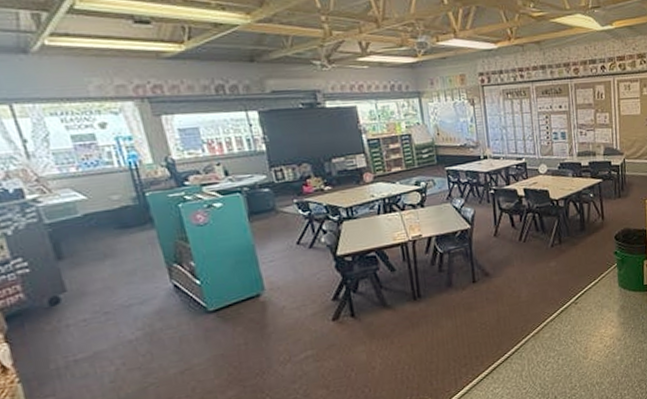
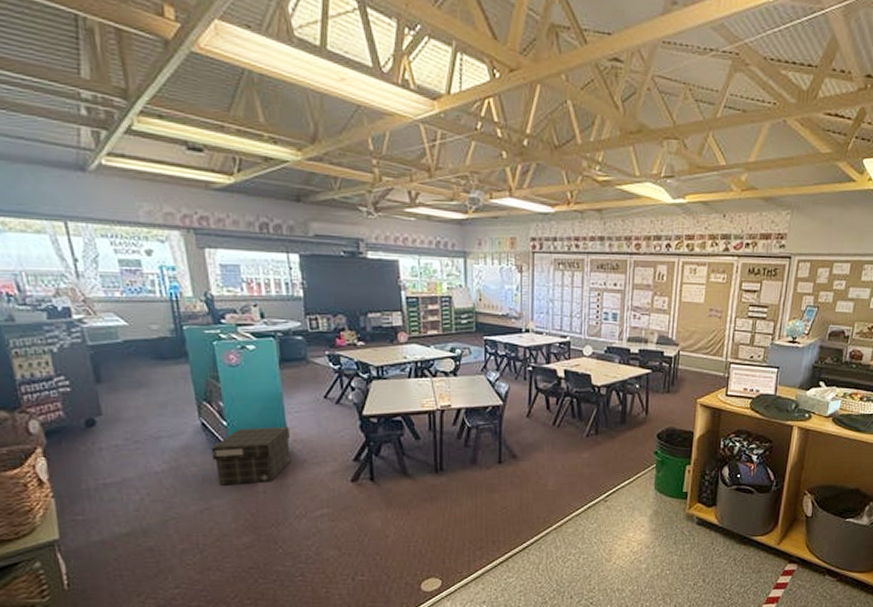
storage box: none [186,276,270,344] -> present [211,426,291,486]

